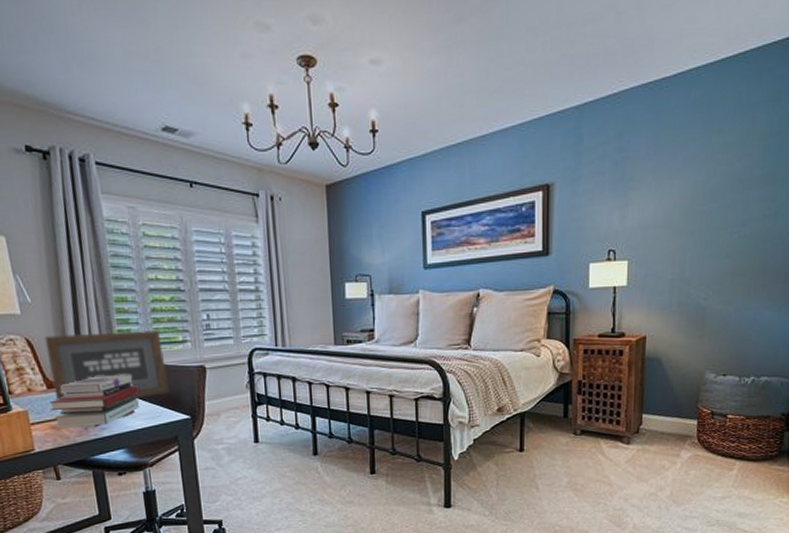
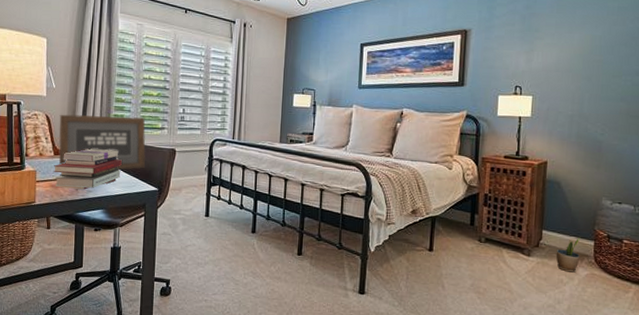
potted plant: none [657,417,683,456] -> present [556,237,581,273]

